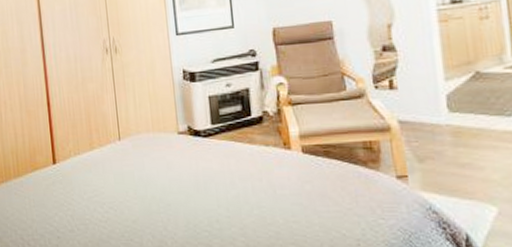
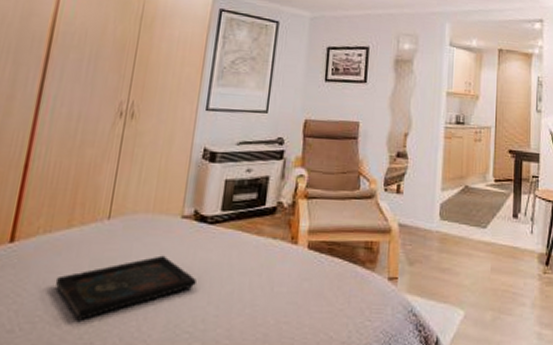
tray: none [92,167,204,223] -> present [55,255,196,321]

